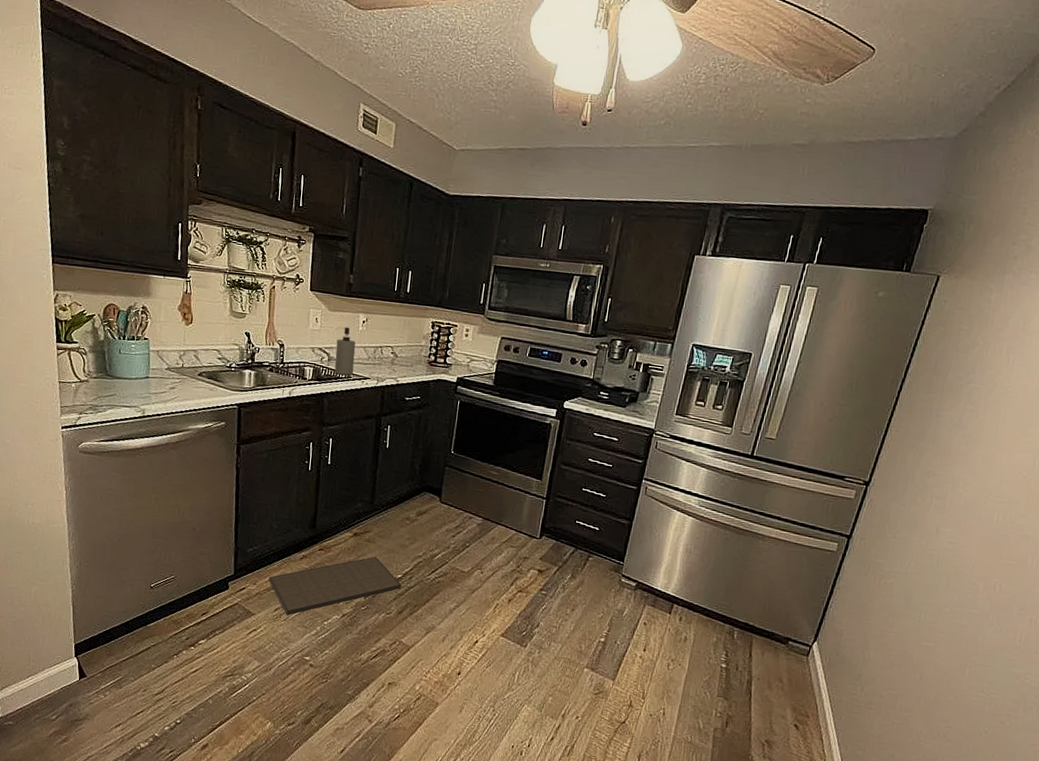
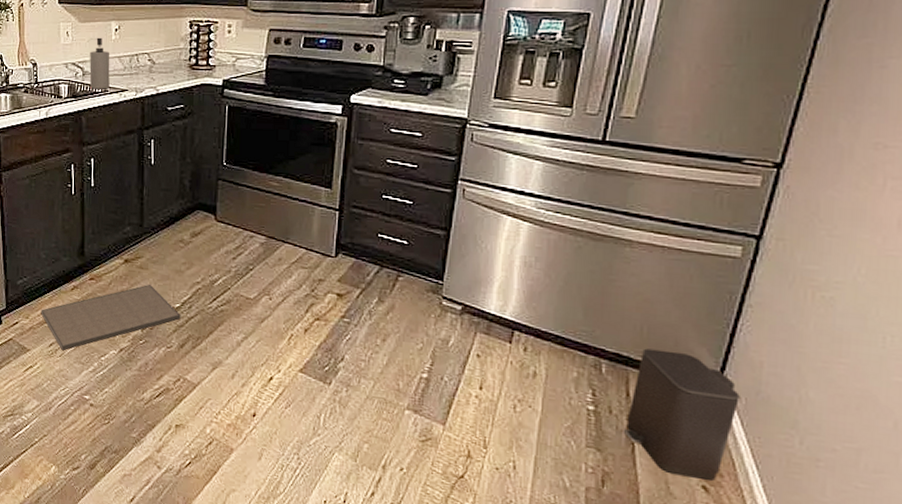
pedal bin: none [744,619,826,720] -> present [622,348,740,481]

